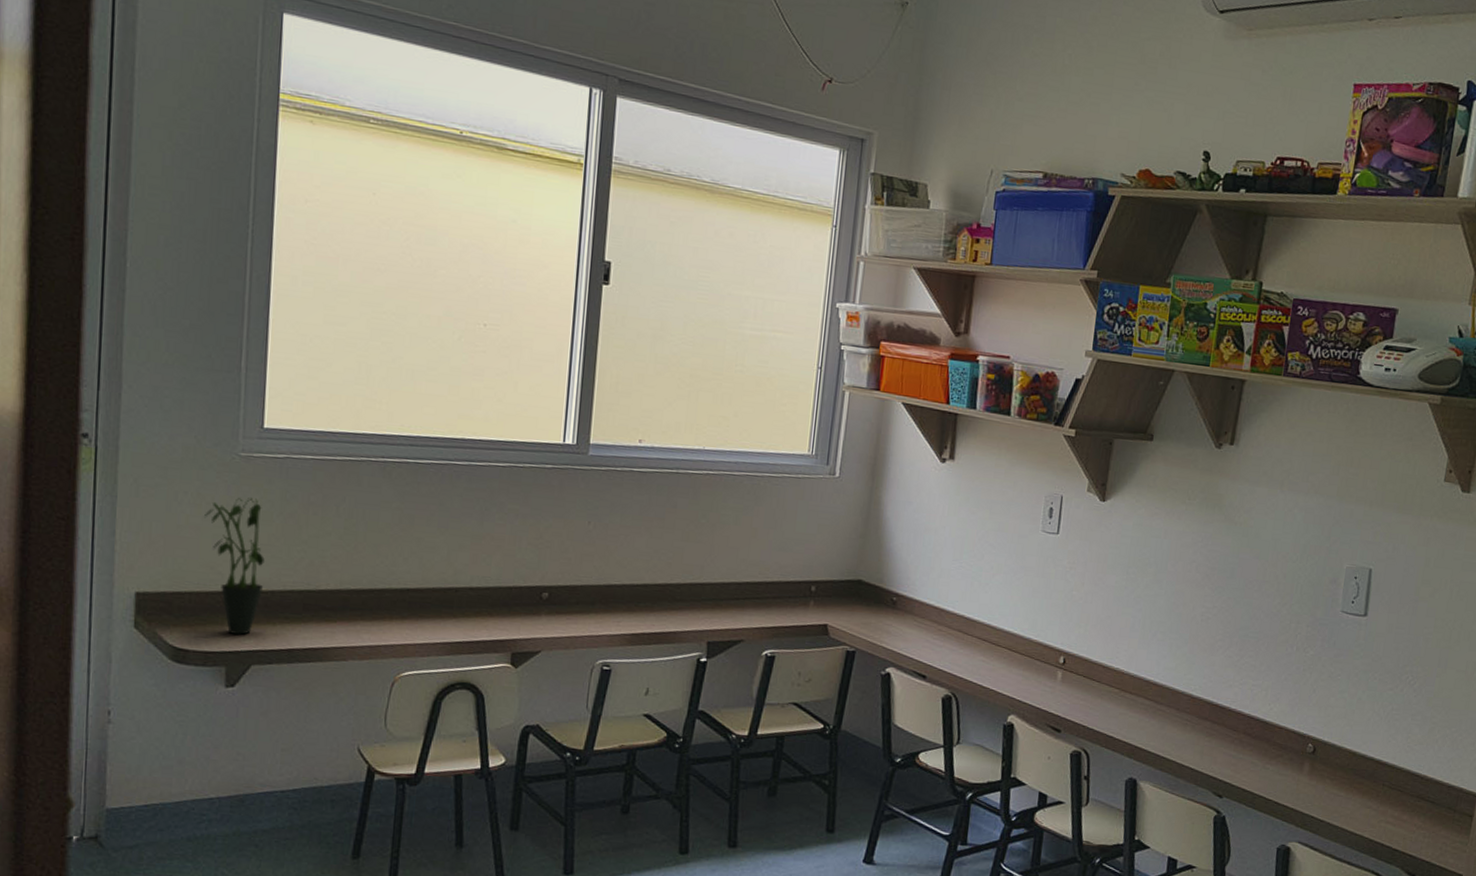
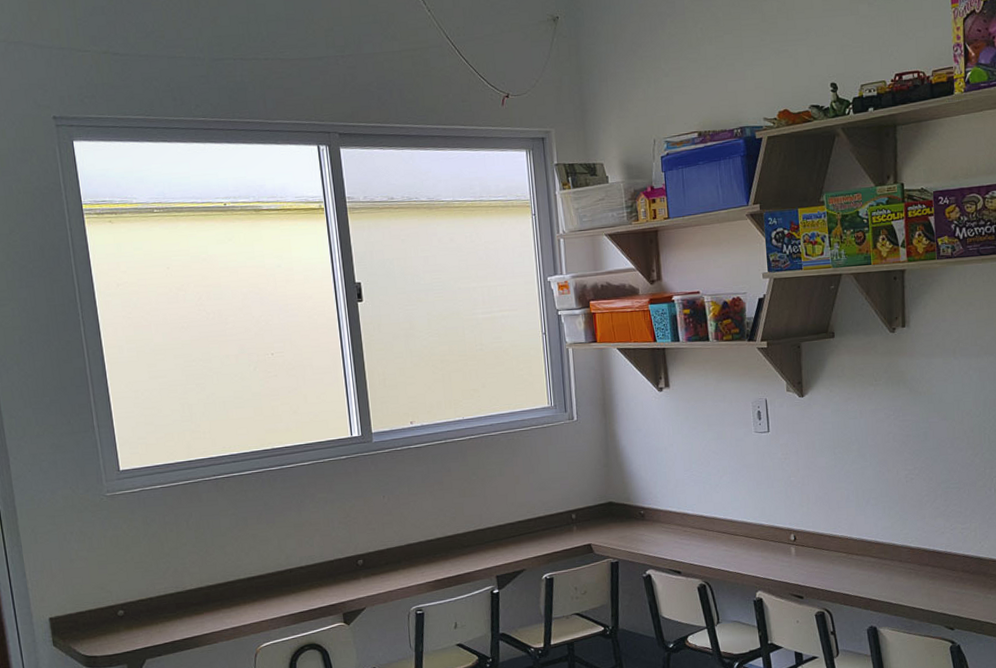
potted plant: present [204,498,265,635] -> none [89,527,143,638]

